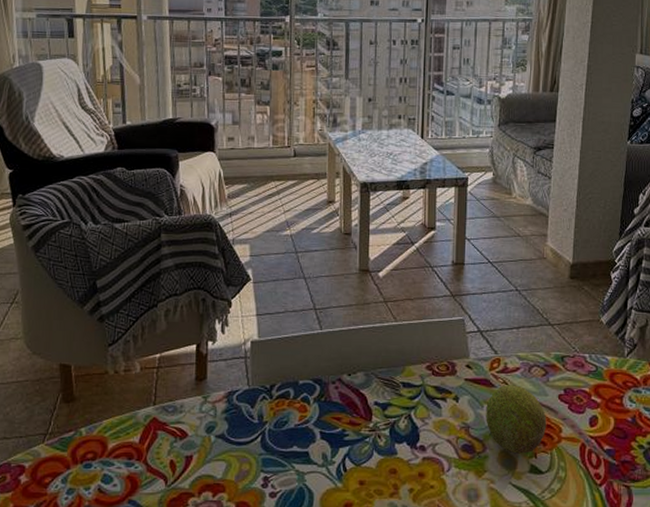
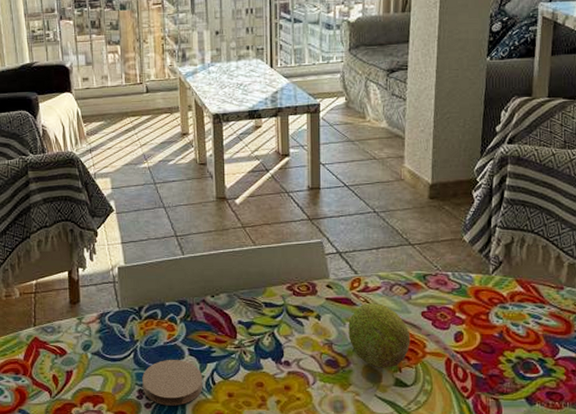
coaster: none [268,444,334,495] -> present [142,360,203,406]

